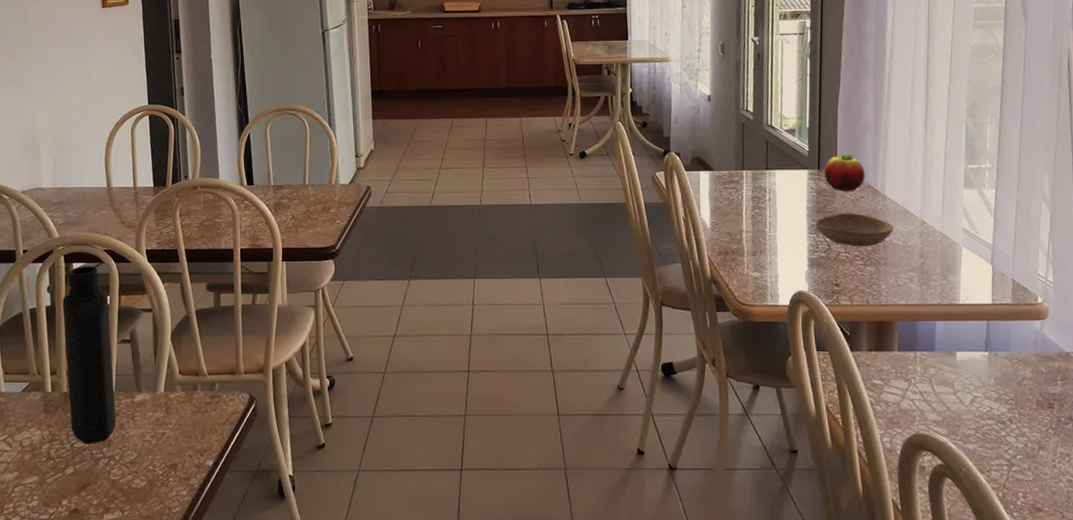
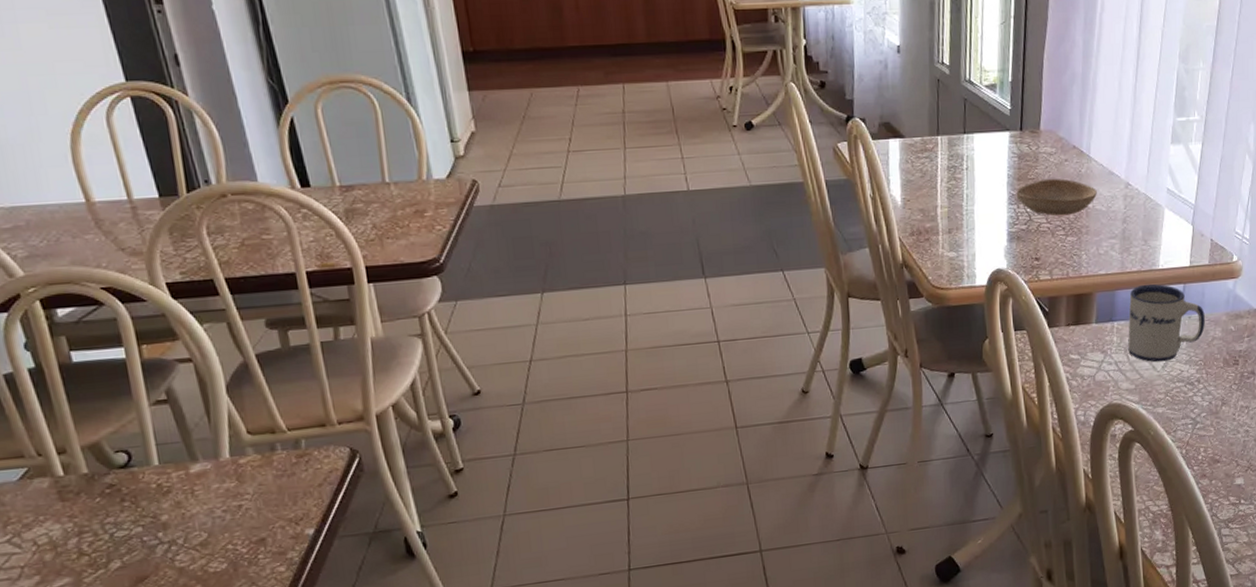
bottle: present [62,266,116,444] -> none [51,310,170,532]
fruit: present [824,152,865,191] -> none [1027,109,1070,155]
mug: none [931,317,1013,397] -> present [1128,284,1205,363]

